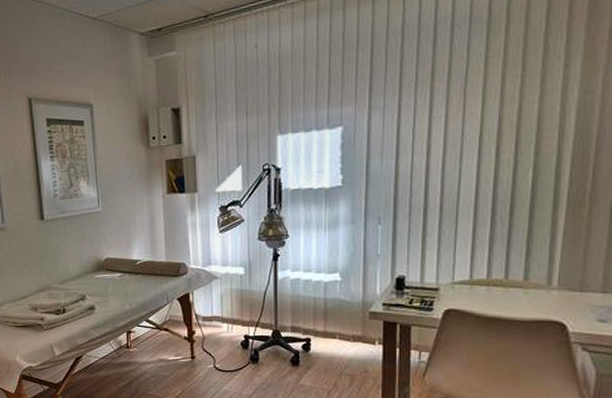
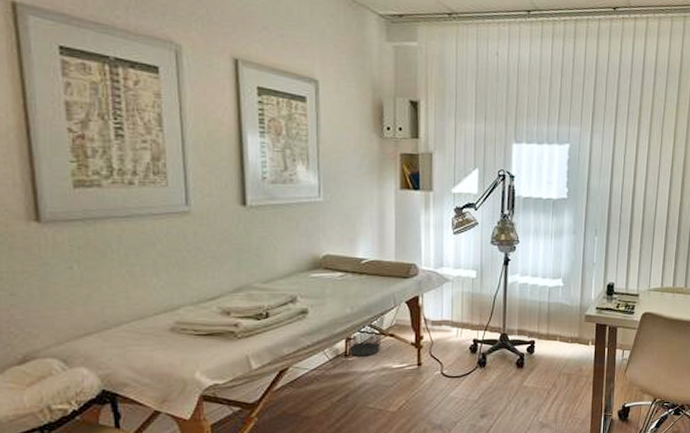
wastebasket: none [128,309,160,349] -> present [347,313,385,357]

